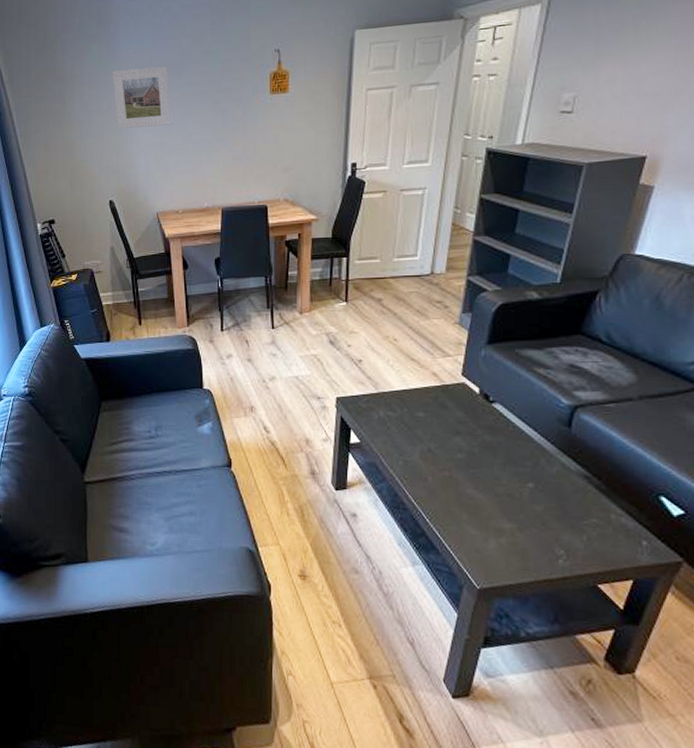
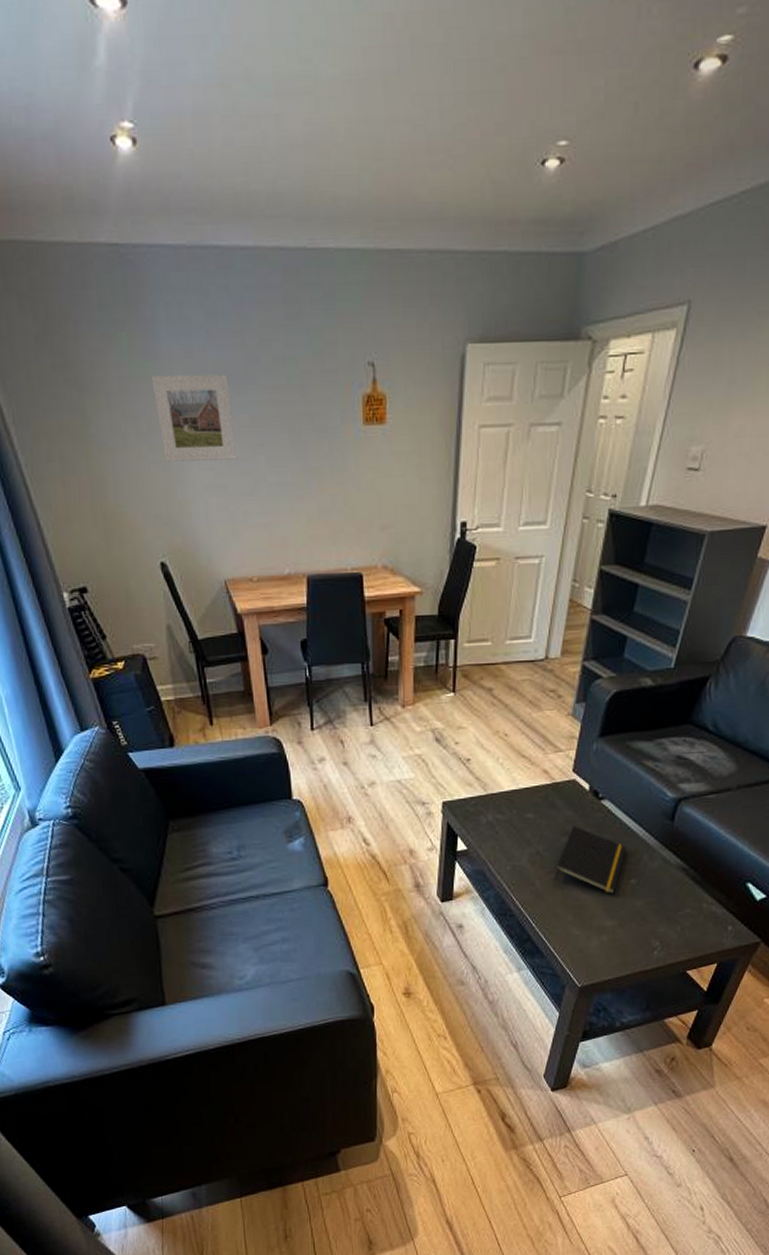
notepad: none [446,426,521,497] -> present [553,825,626,895]

